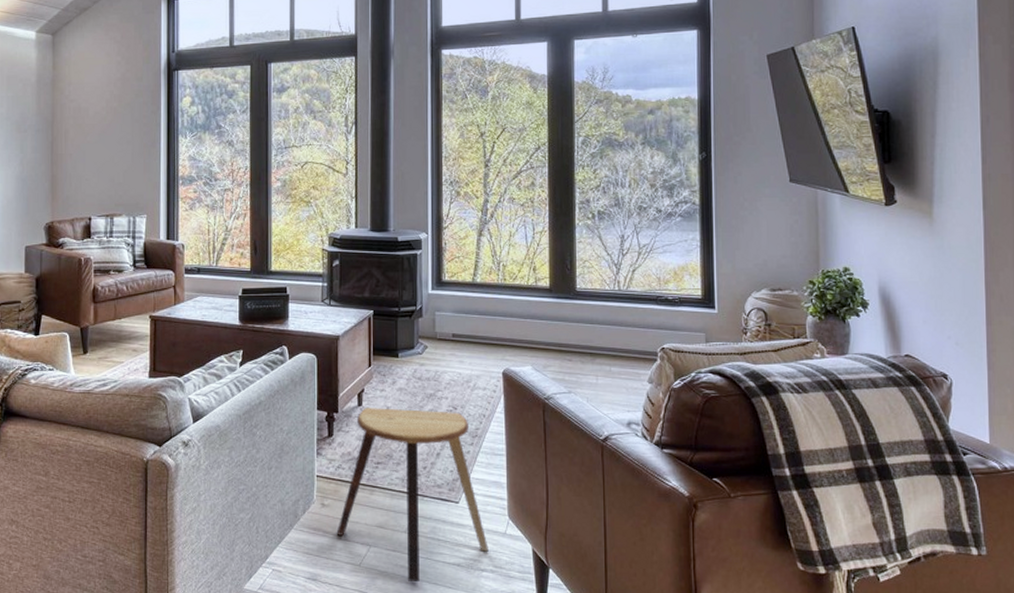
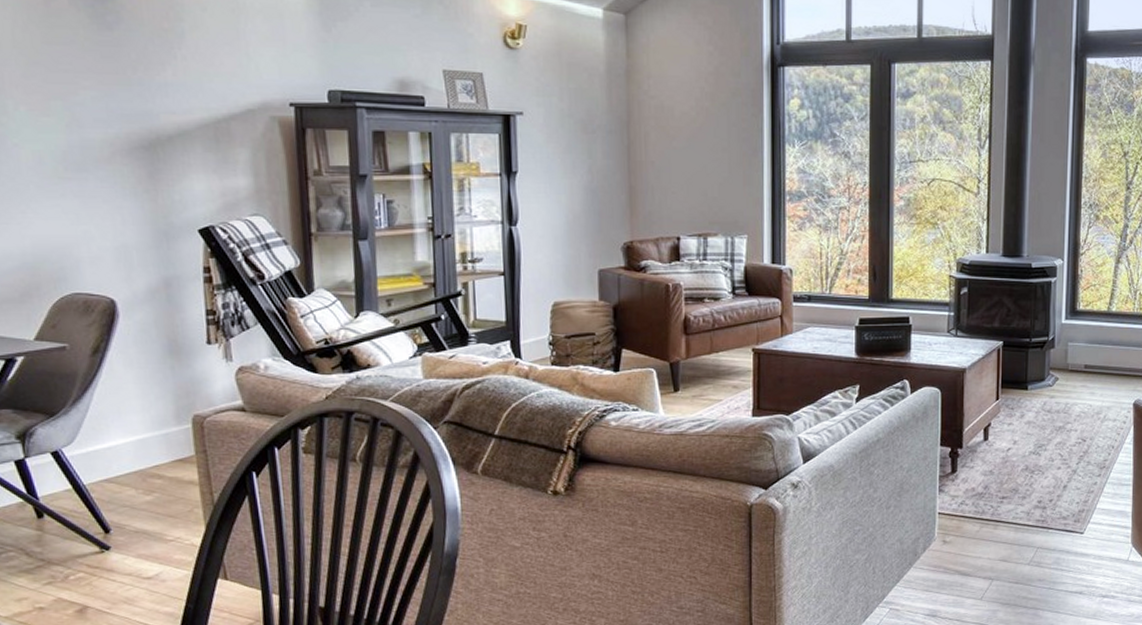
stool: present [336,408,489,583] -> none [958,442,1111,612]

